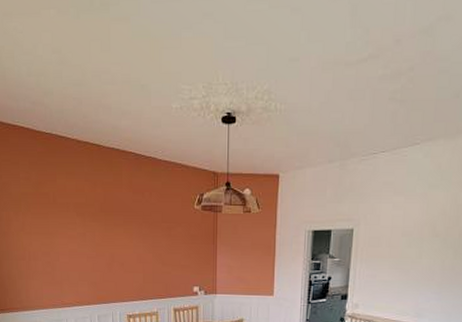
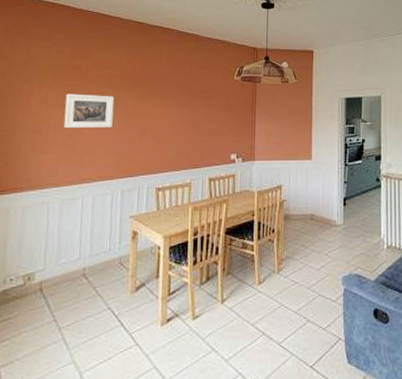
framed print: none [39,222,83,257] -> present [63,94,115,129]

